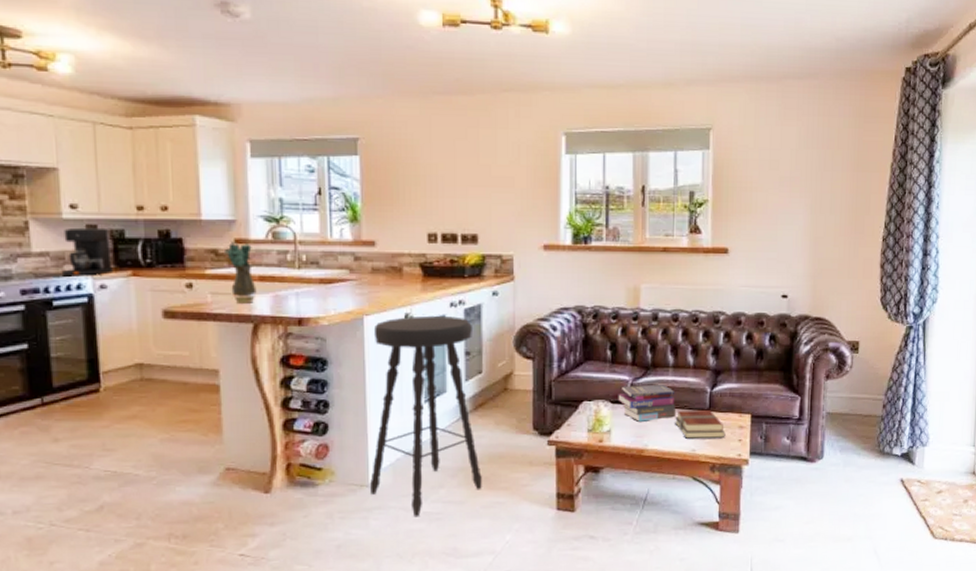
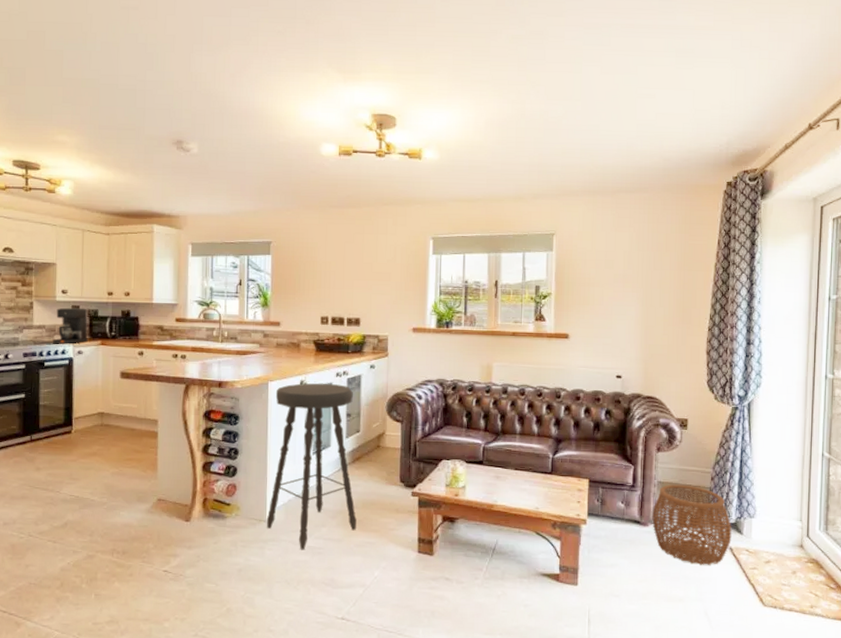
vase: present [225,241,257,303] -> none [168,319,189,368]
books: present [618,384,676,422] -> none [472,448,522,480]
books: present [675,409,726,439] -> none [521,472,566,498]
woven basket: none [820,414,905,500] -> present [652,484,733,565]

